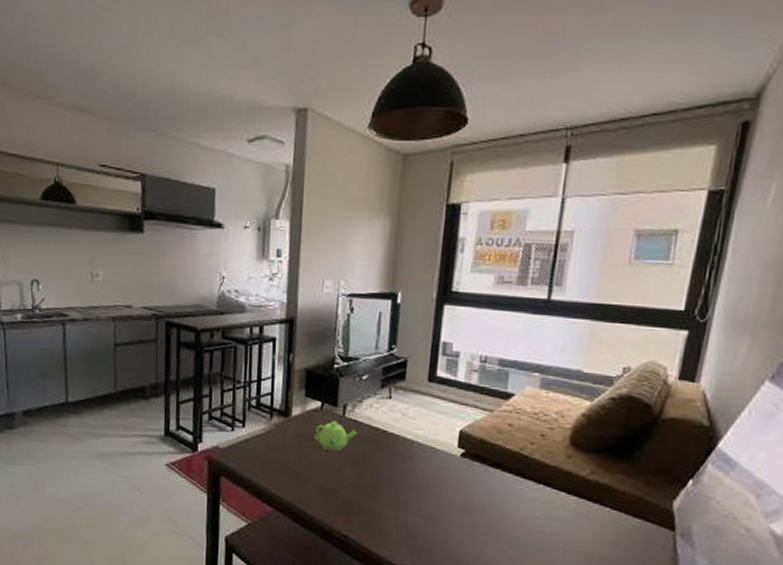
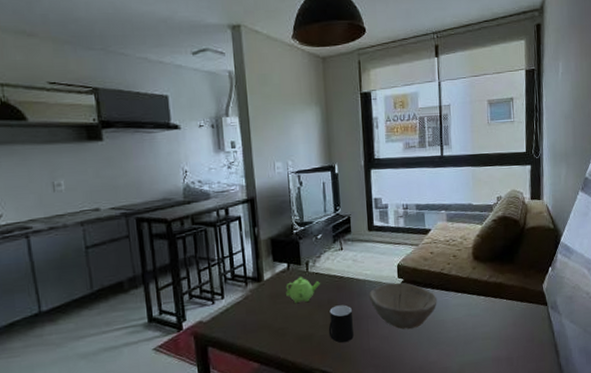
cup: none [358,463,393,510] -> present [328,305,354,343]
bowl: none [415,451,508,515] -> present [369,282,437,330]

